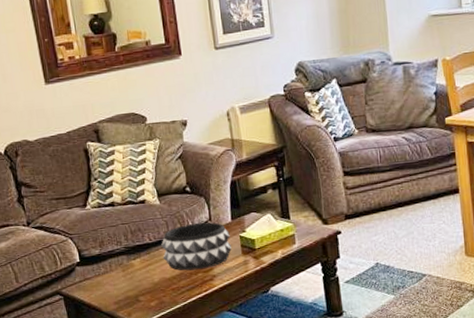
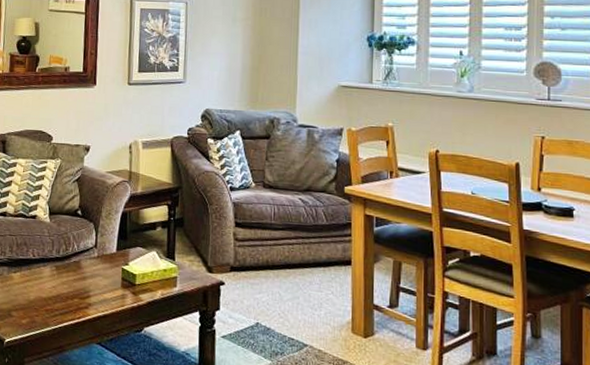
decorative bowl: present [161,222,232,271] -> none [42,247,113,296]

